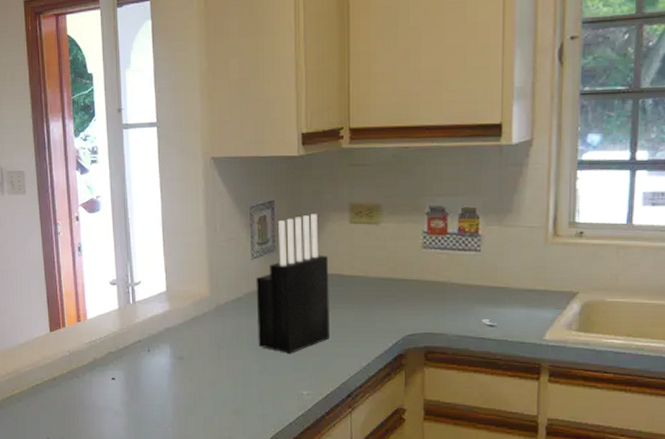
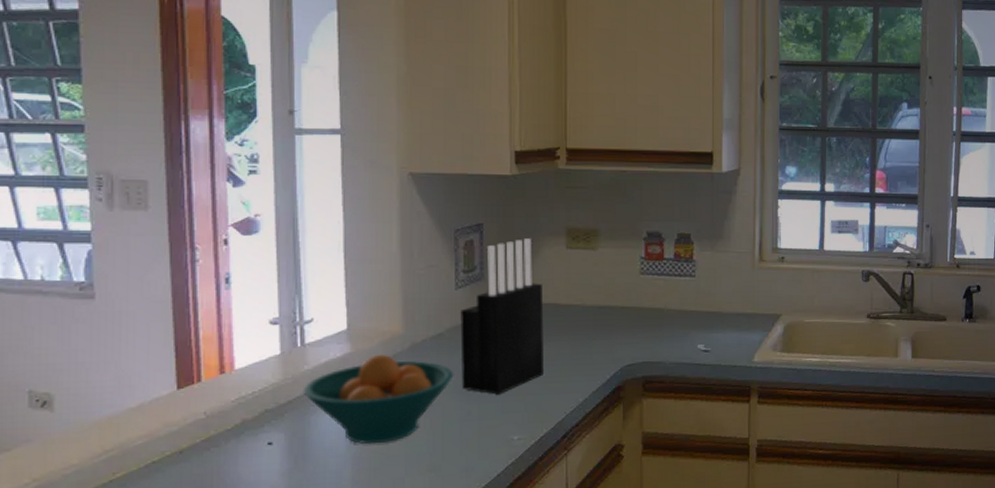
fruit bowl: none [135,312,252,387] -> present [303,354,454,445]

